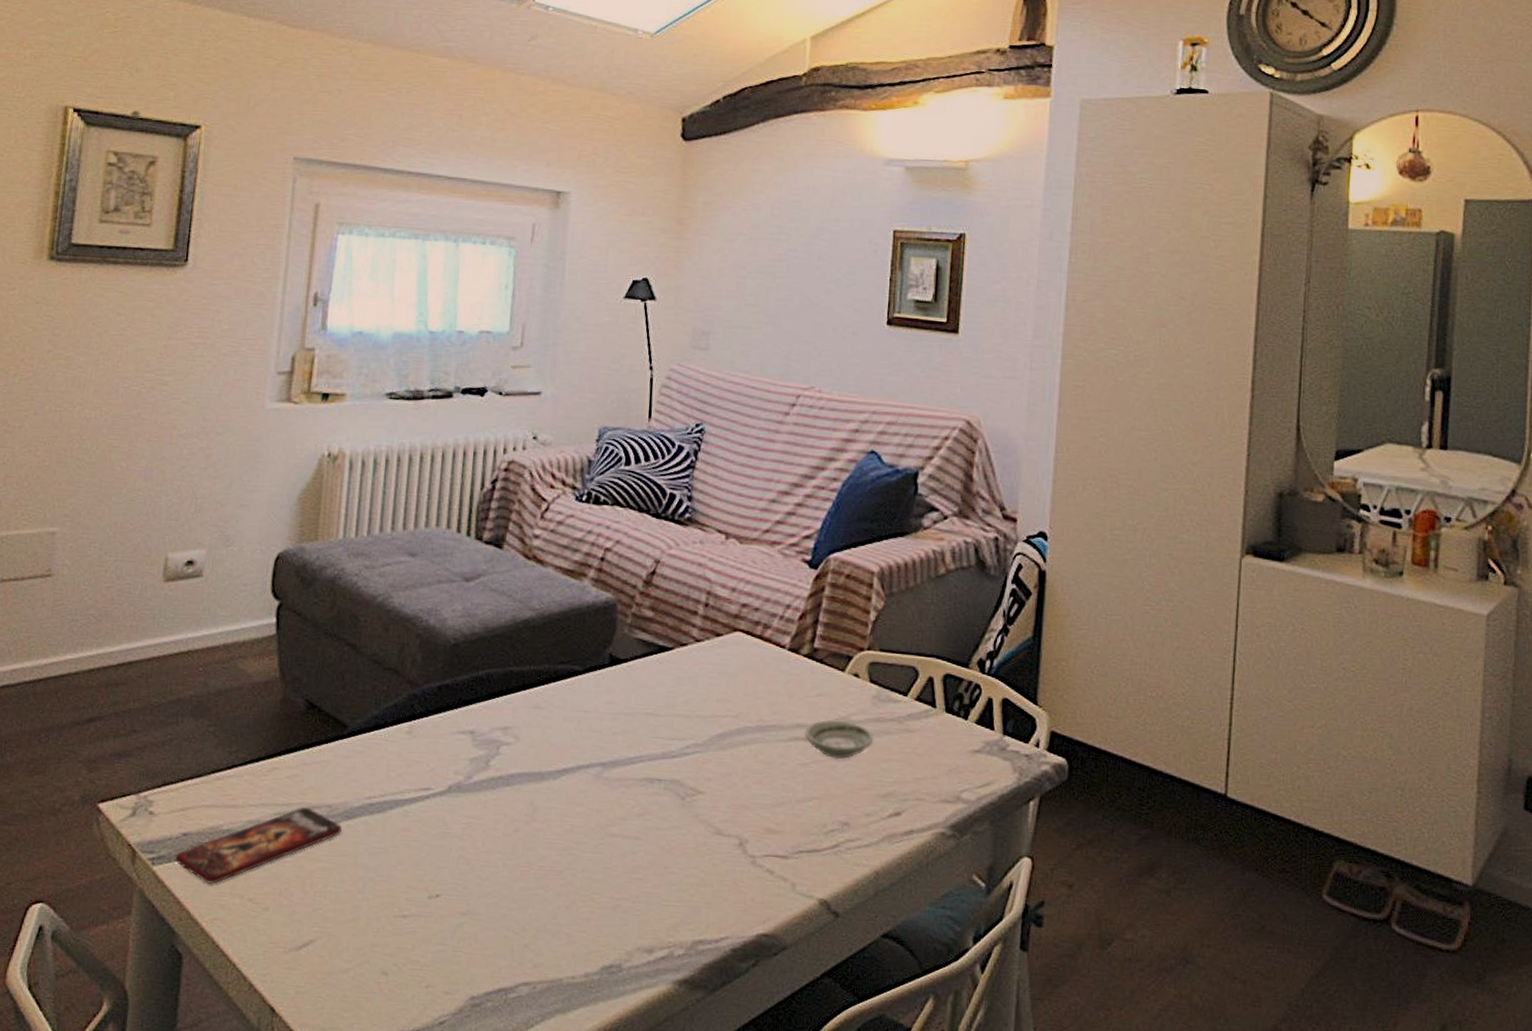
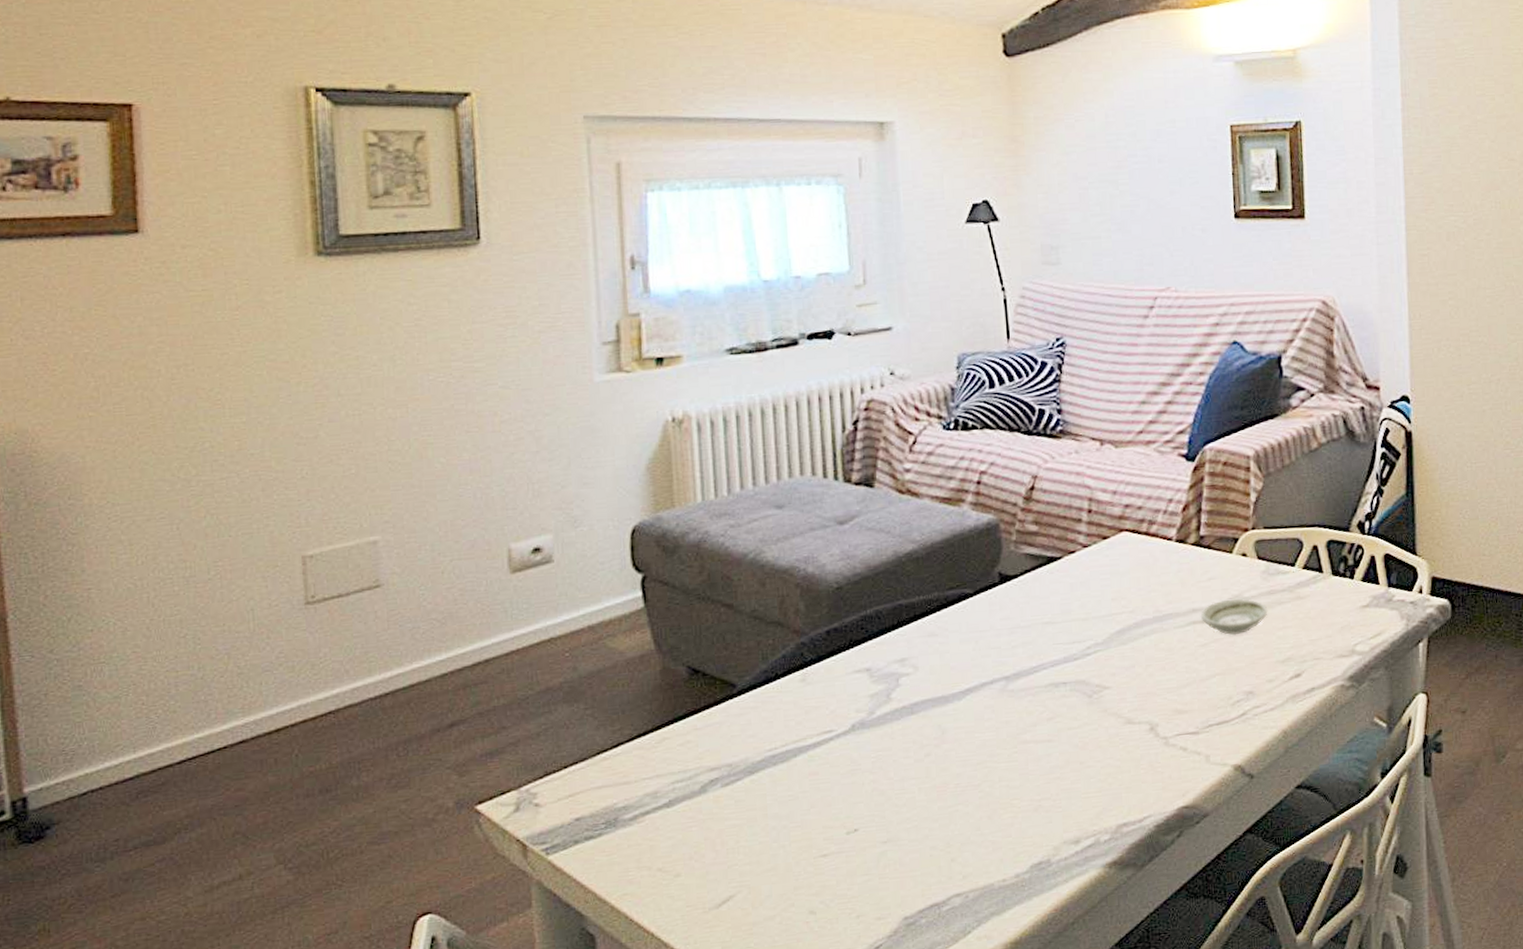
smartphone: present [174,806,342,884] -> none [570,769,746,863]

